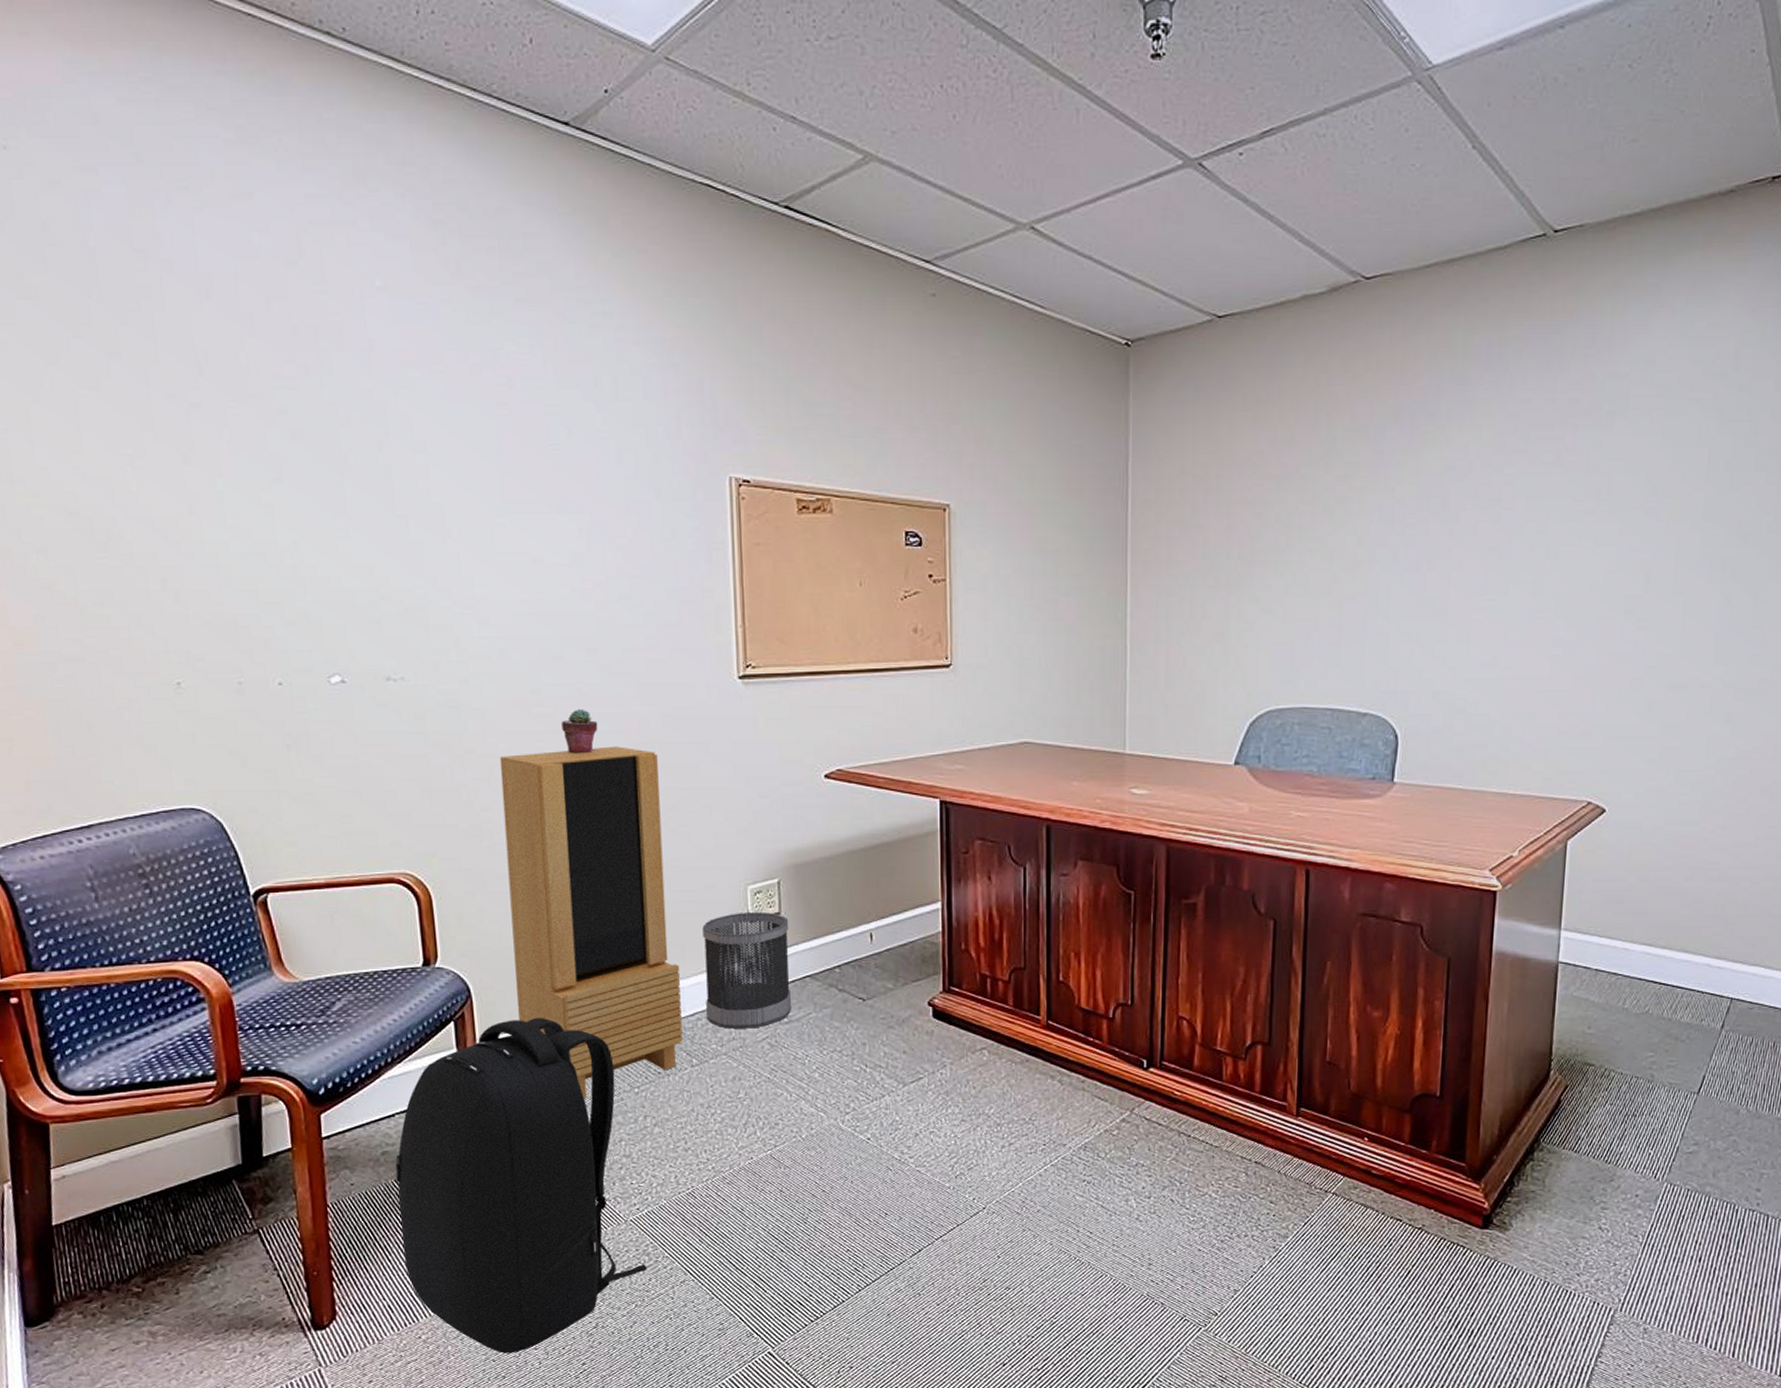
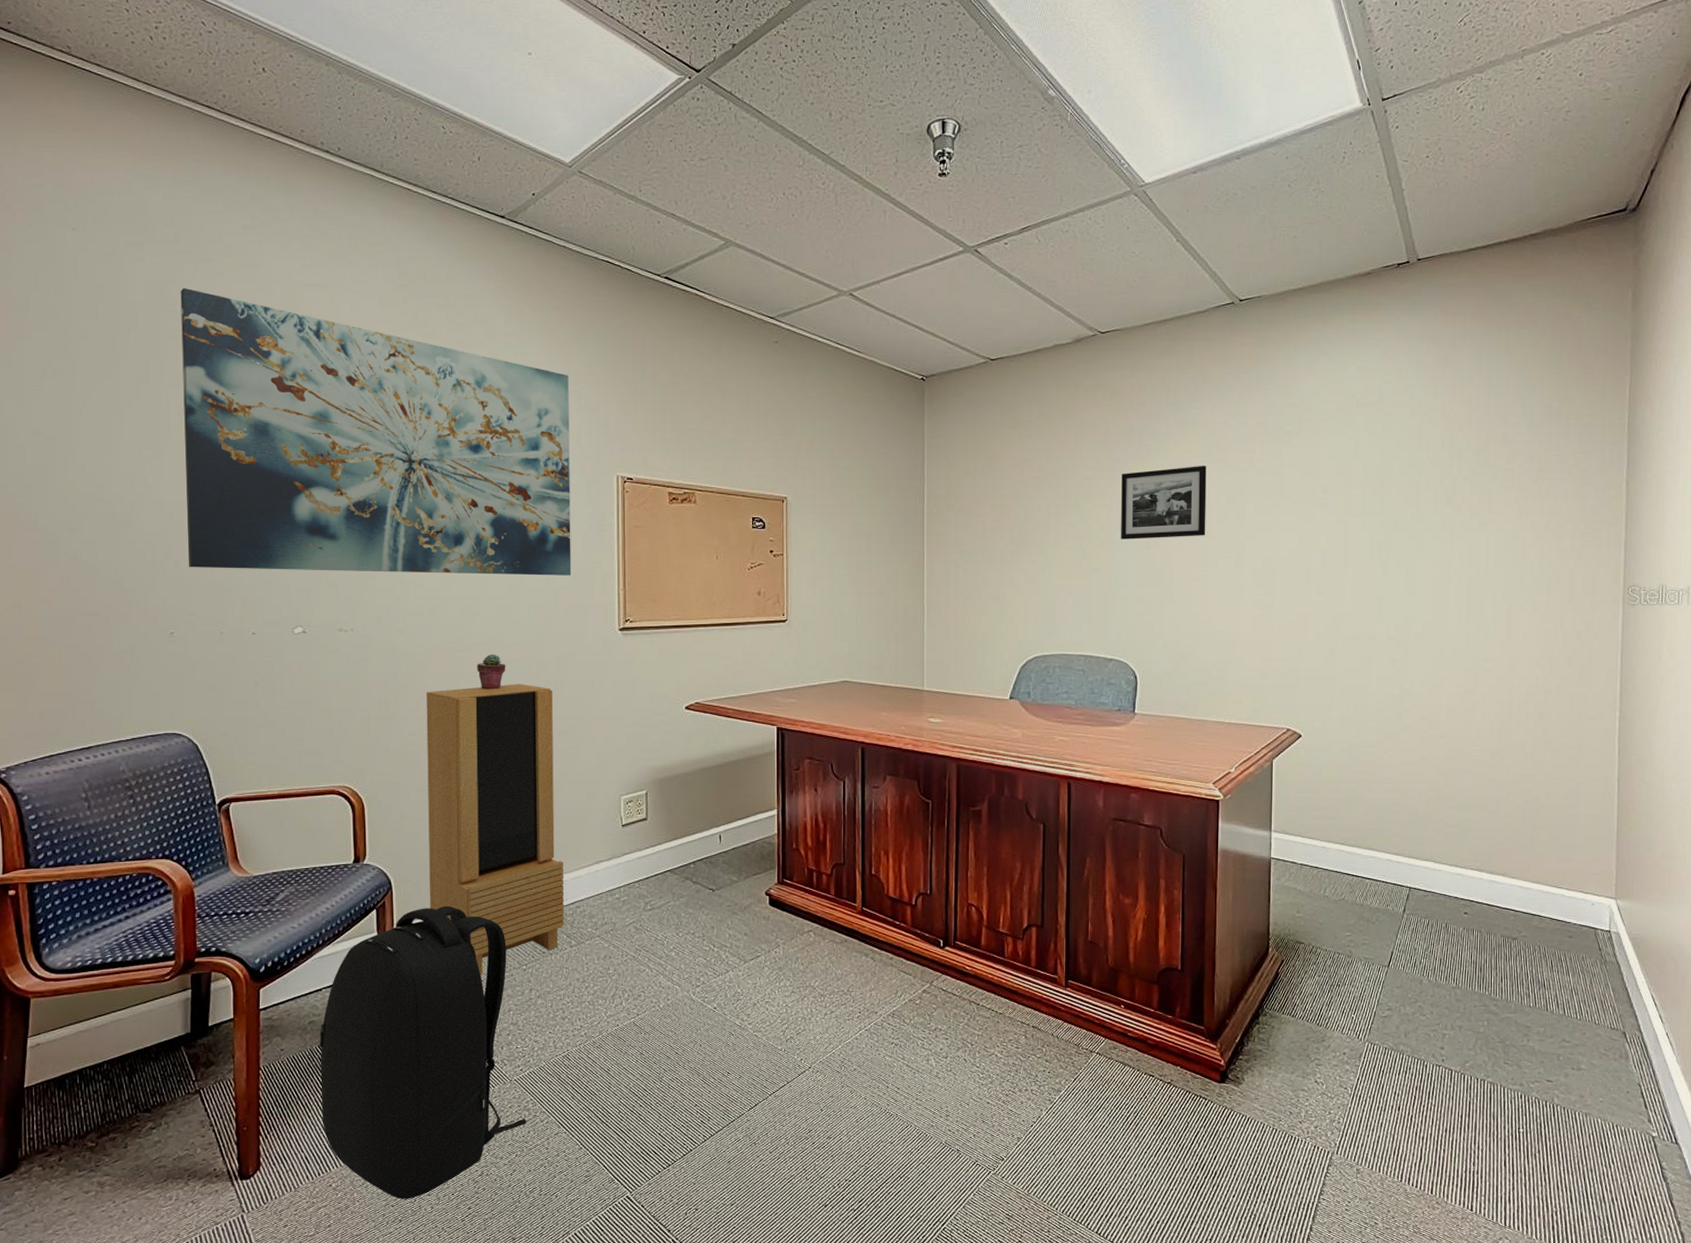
wall art: none [150,228,676,609] -> present [180,288,572,576]
wastebasket: present [702,912,791,1029] -> none [583,818,654,915]
picture frame: none [1383,458,1500,558] -> present [1121,465,1207,539]

